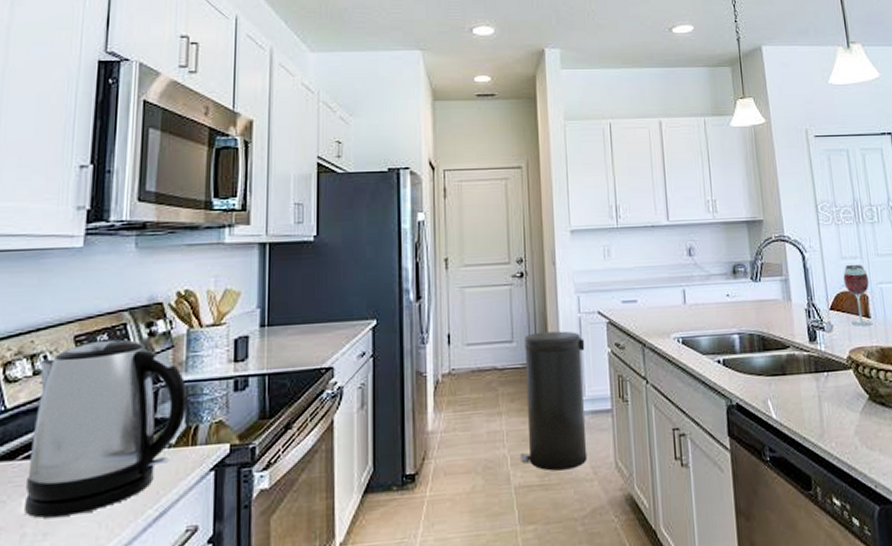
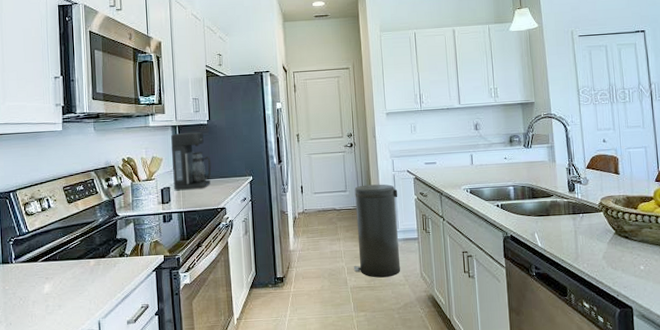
kettle: present [23,339,188,518] -> none [45,189,135,297]
coffee maker: none [255,252,316,342] -> present [171,131,212,191]
wineglass: present [843,264,872,326] -> none [598,134,621,181]

